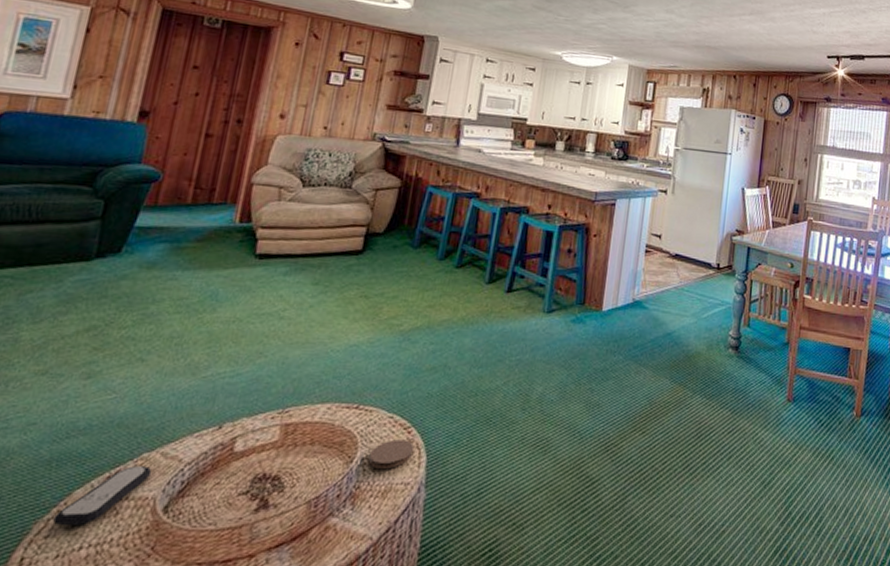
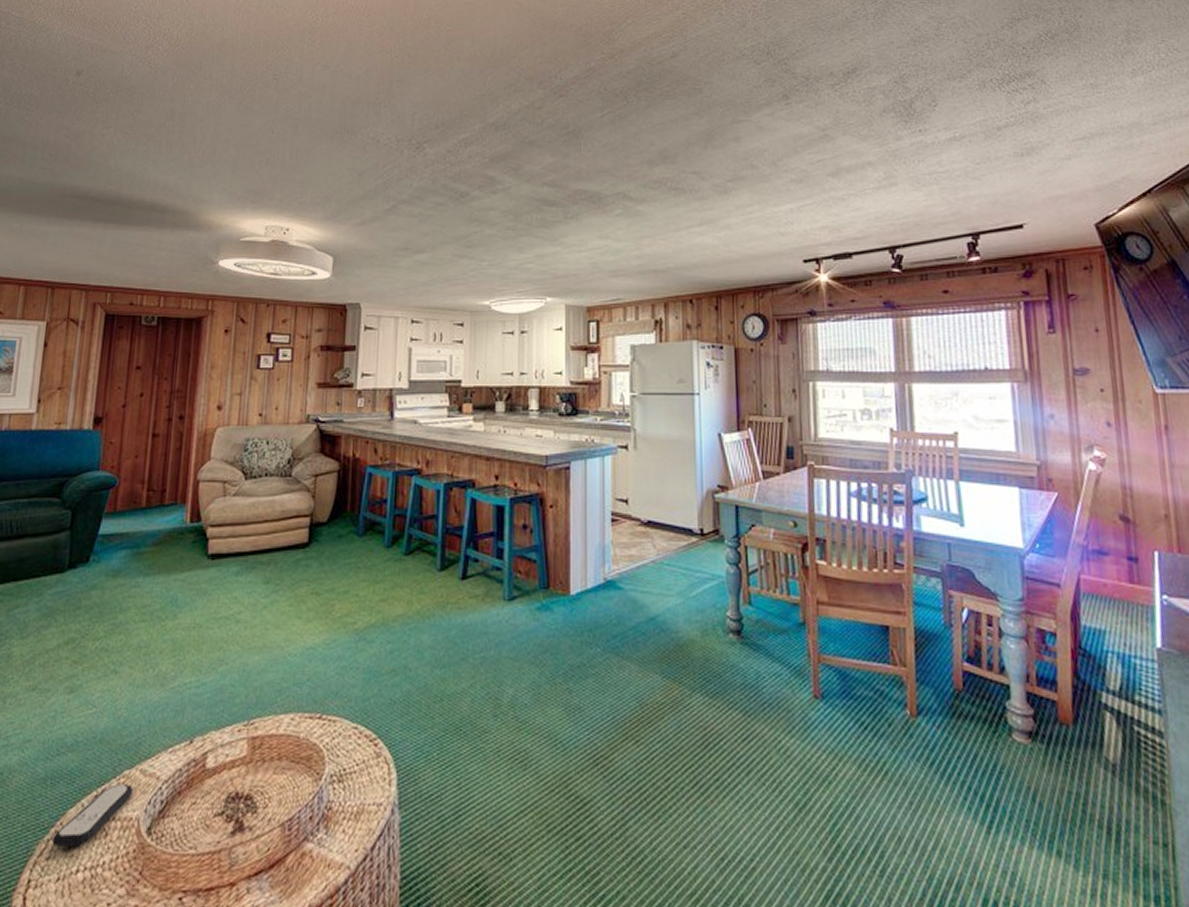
coaster: present [368,439,415,470] -> none [337,753,383,788]

